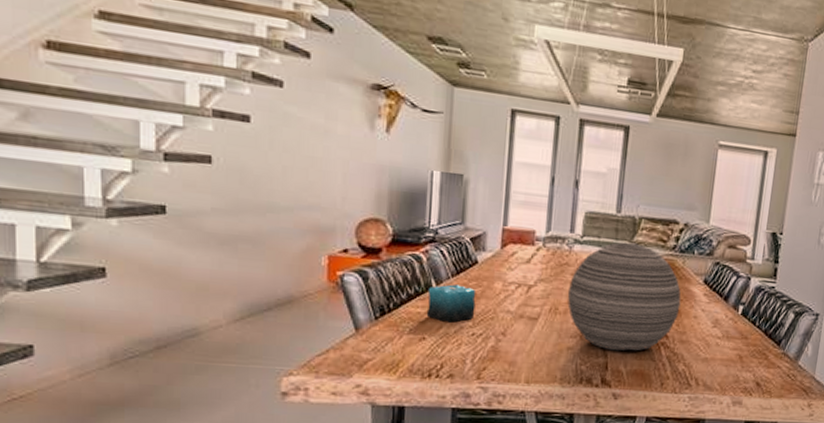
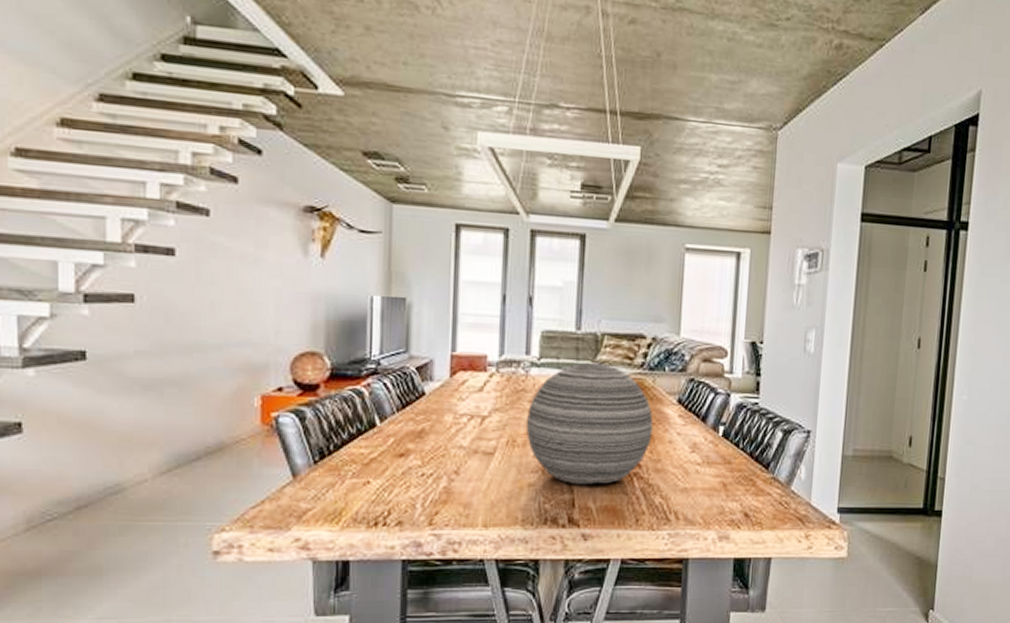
candle: present [426,284,476,323] -> none [370,420,424,463]

